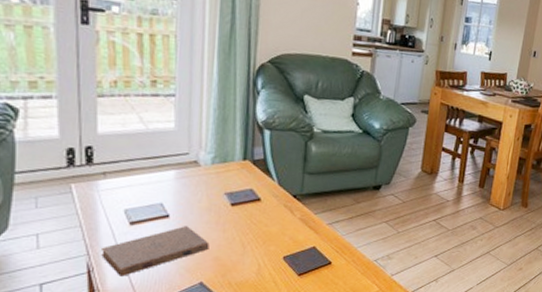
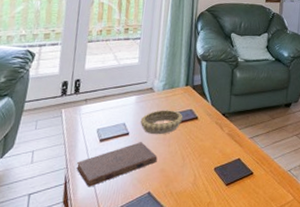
decorative bowl: none [183,188,241,218] -> present [140,110,183,135]

